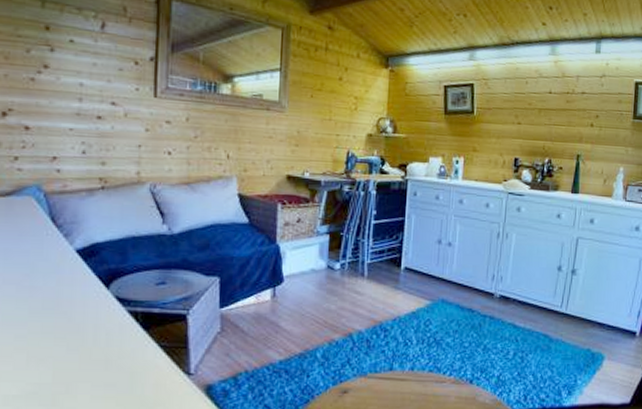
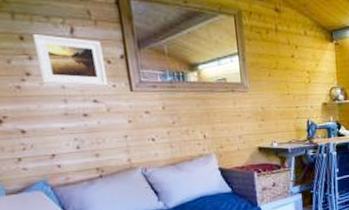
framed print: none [59,24,132,88] -> present [33,33,109,86]

